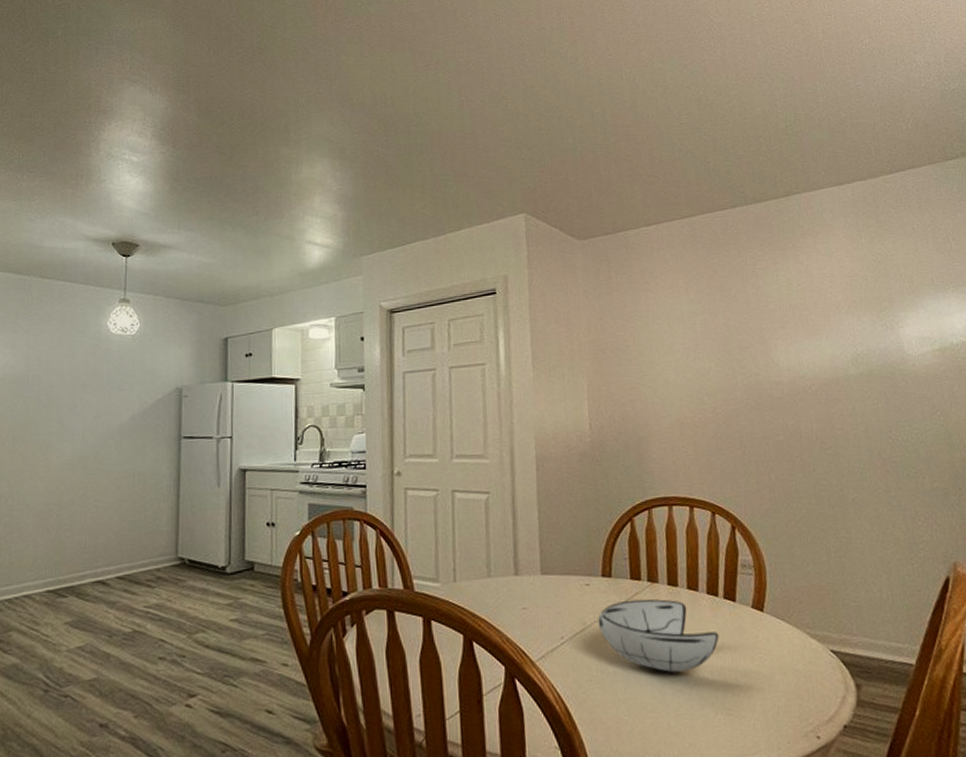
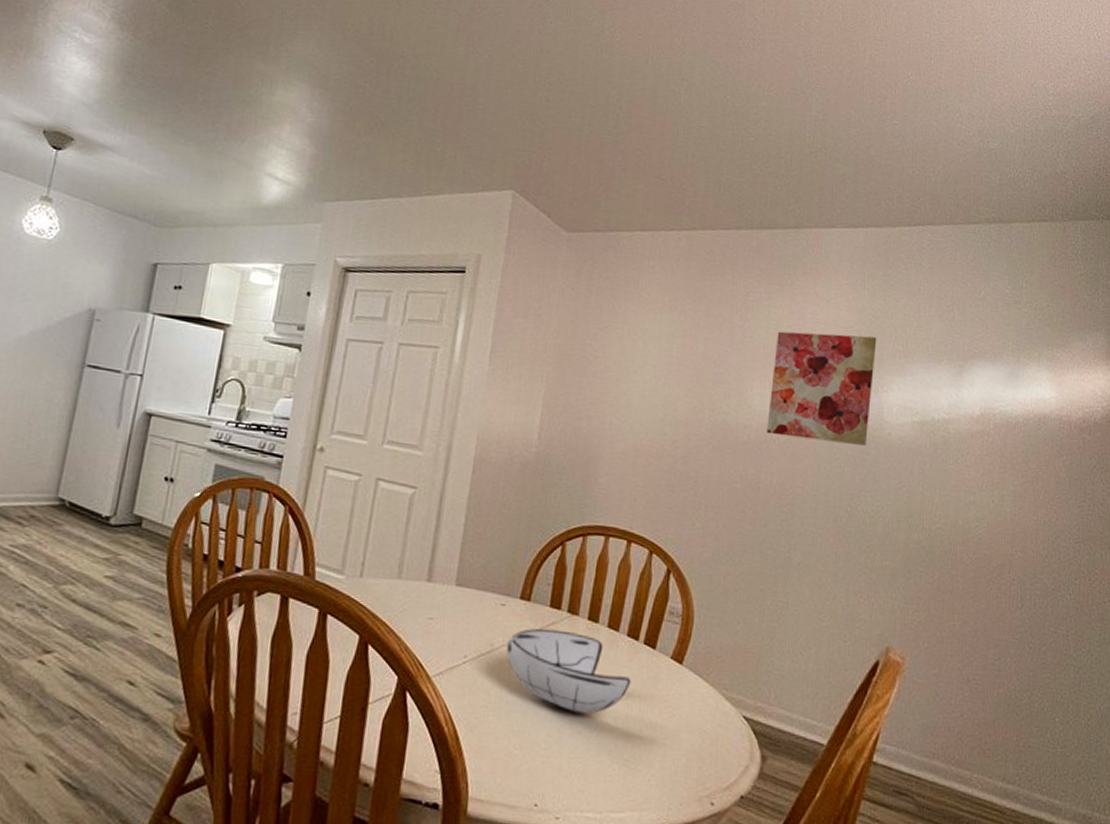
wall art: none [789,280,894,386] -> present [766,331,877,446]

